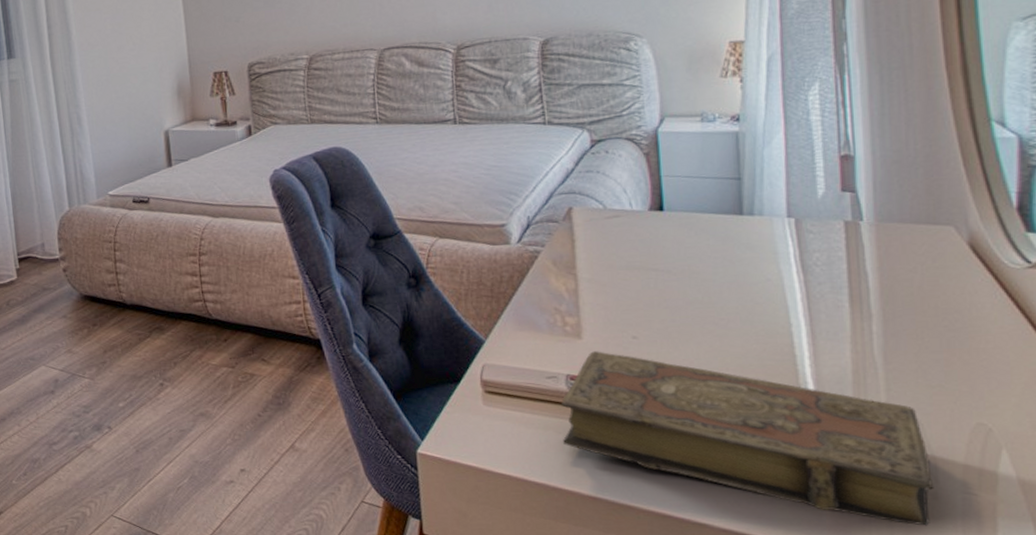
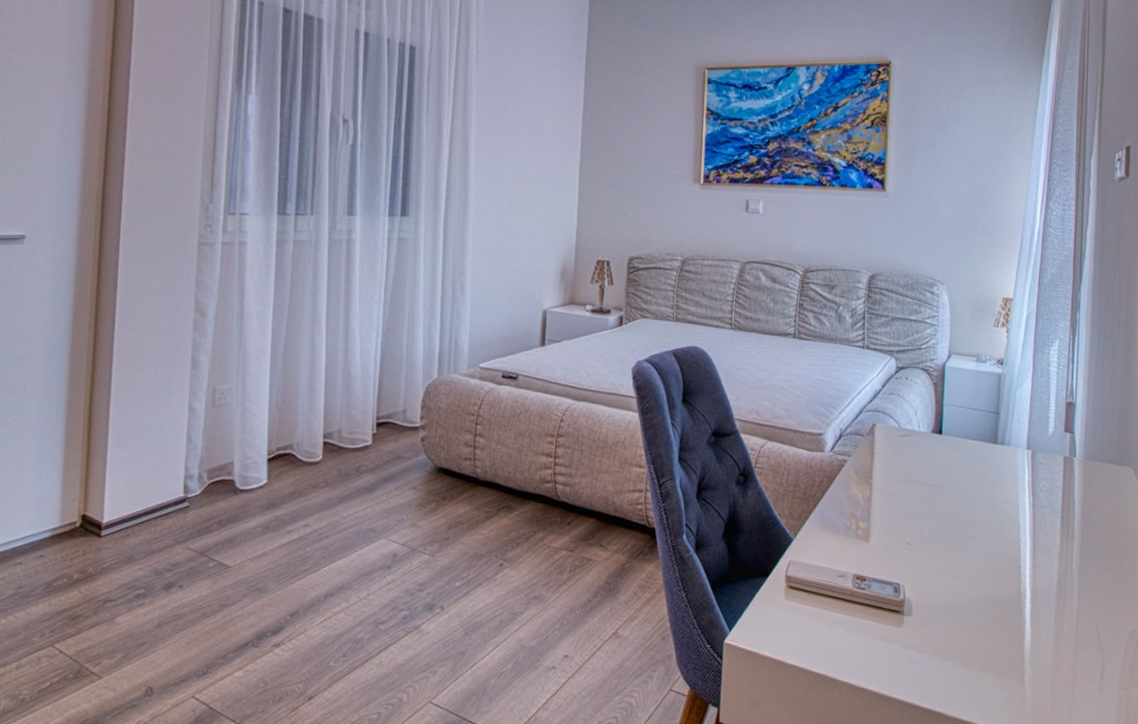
book: present [561,351,933,526] -> none [844,554,1101,716]

